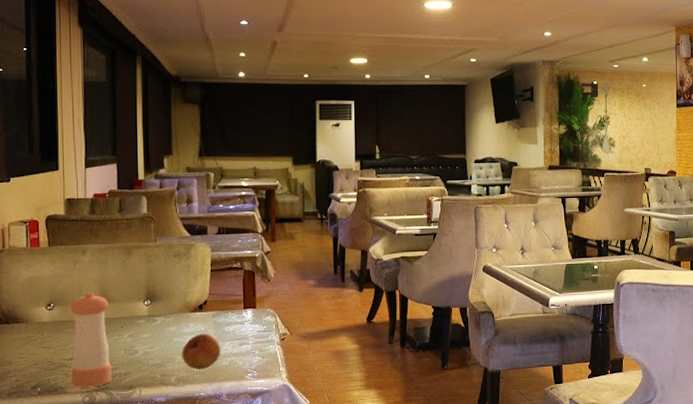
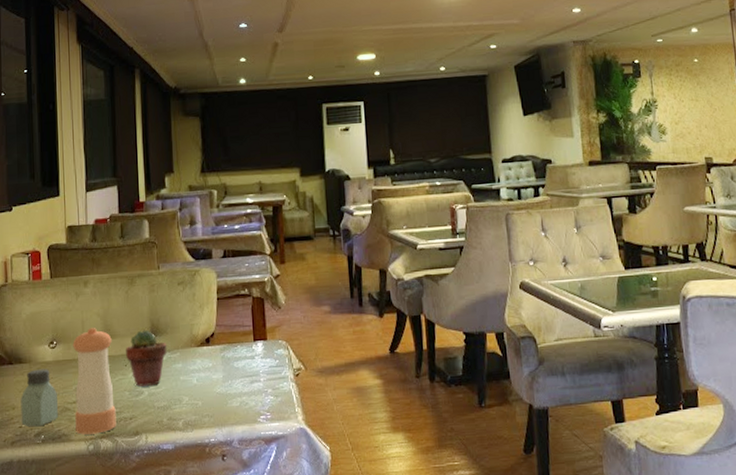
saltshaker: none [17,328,54,380] -> present [20,369,58,427]
potted succulent: none [122,296,162,347] -> present [126,329,167,387]
fruit: present [182,333,221,370] -> none [189,370,231,413]

